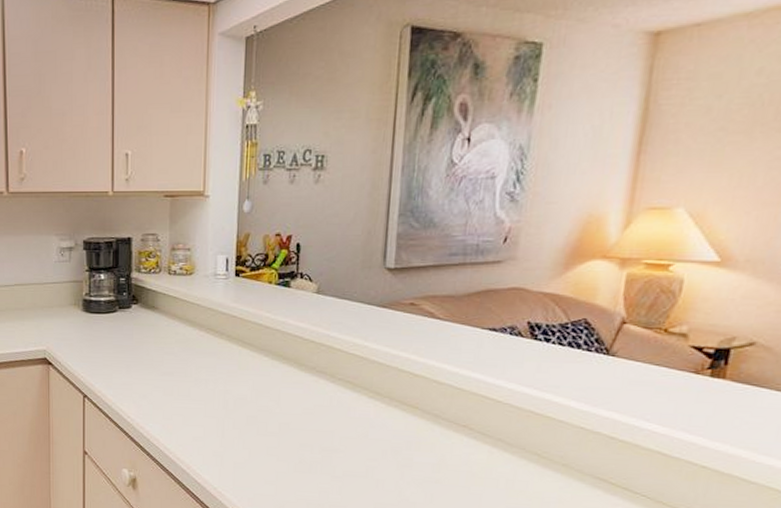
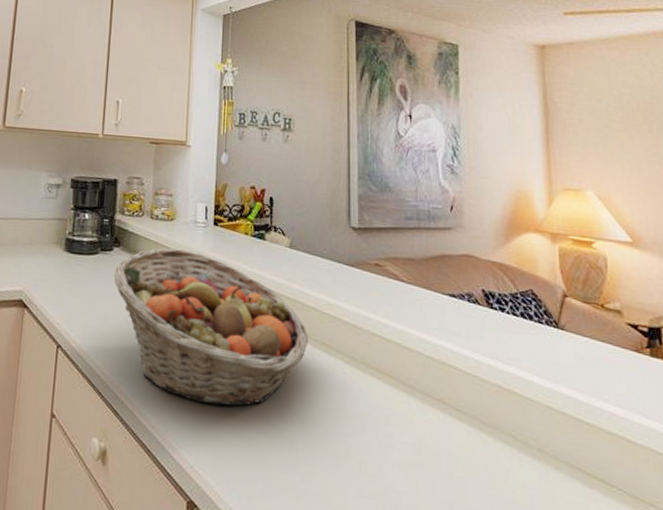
fruit basket: none [133,302,333,439] -> present [114,248,309,407]

